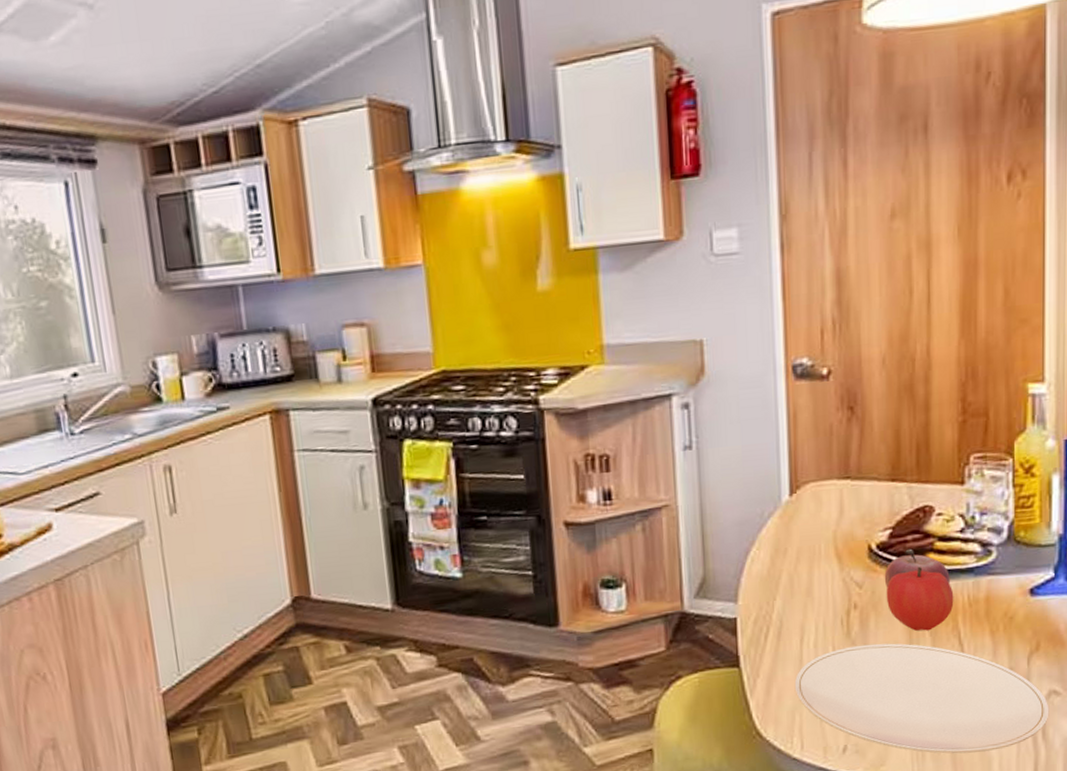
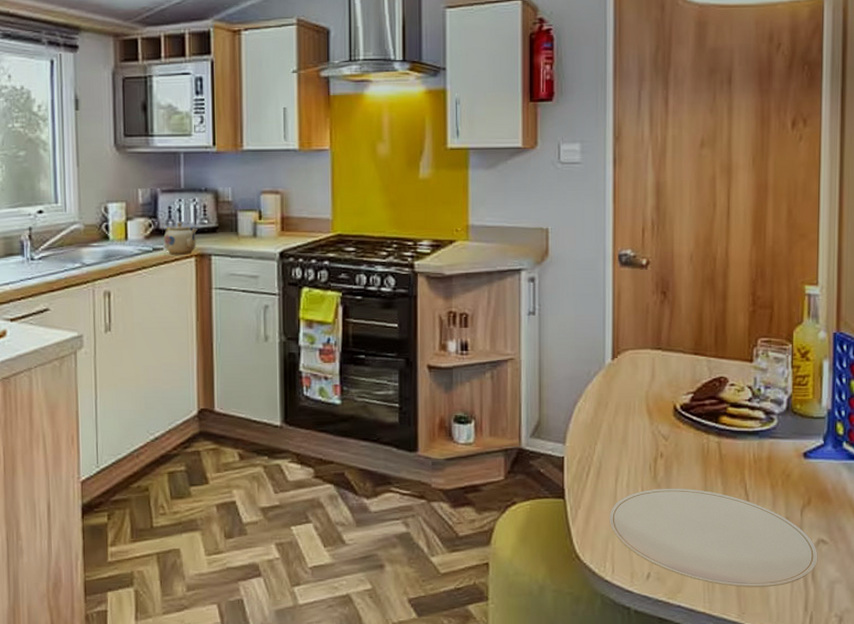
teapot: none [228,373,270,414] -> present [163,223,198,255]
fruit: present [884,548,950,587] -> none [686,411,739,443]
fruit: present [886,566,954,631] -> none [687,426,742,481]

